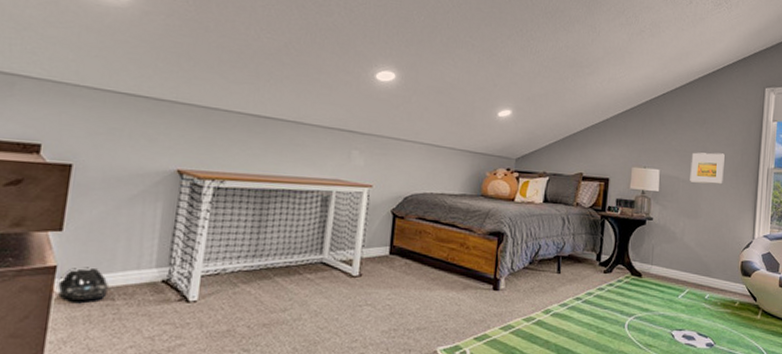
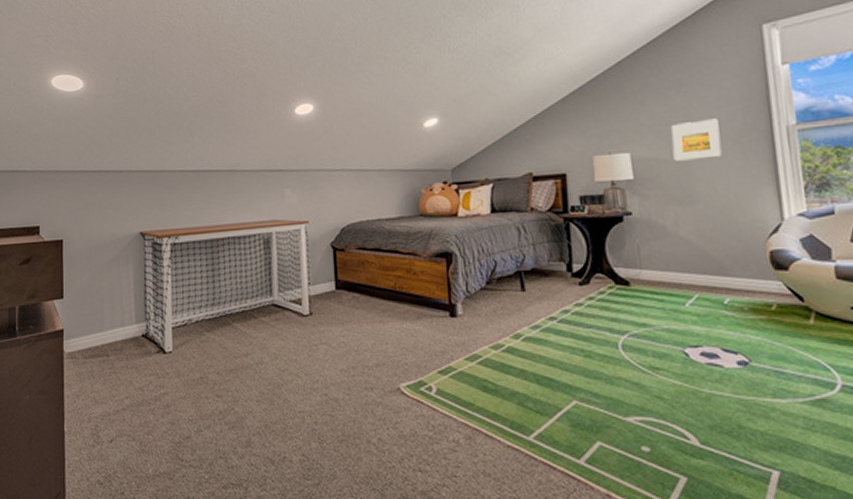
speaker: present [57,267,108,302] -> none [66,328,102,360]

